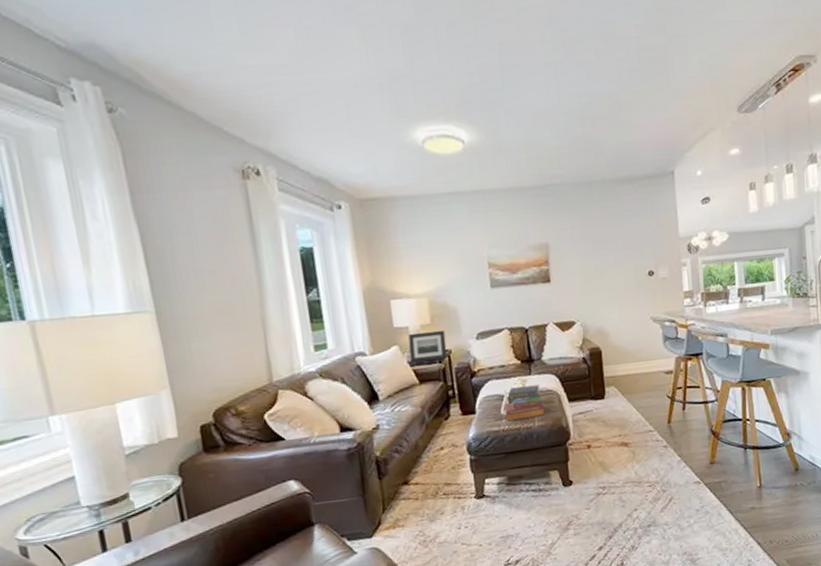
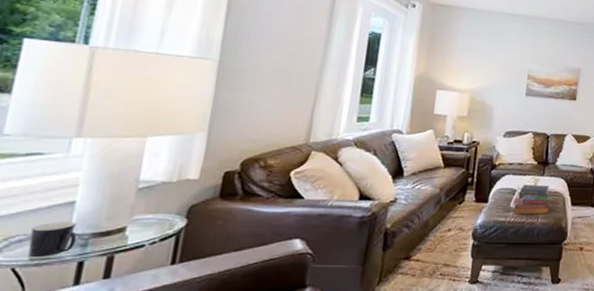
mug: none [46,495,90,535] -> present [27,222,77,260]
picture frame: present [408,330,448,362] -> none [441,121,478,149]

